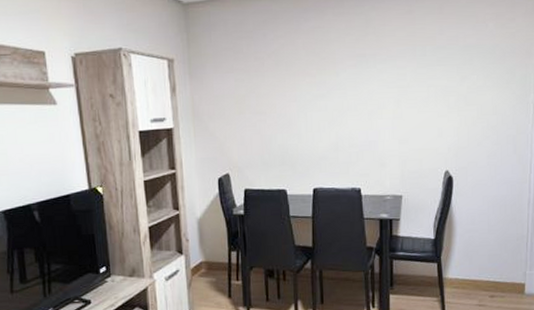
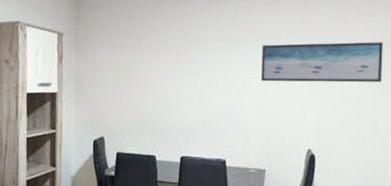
wall art: none [395,49,523,101] -> present [260,42,383,83]

